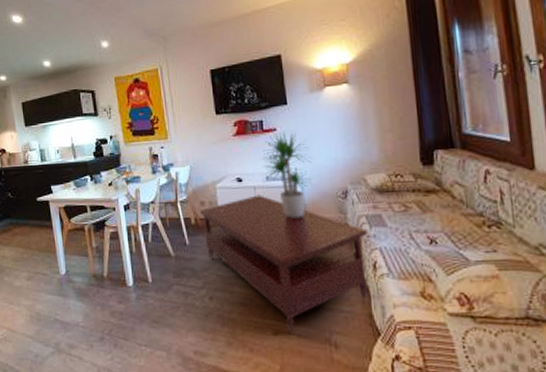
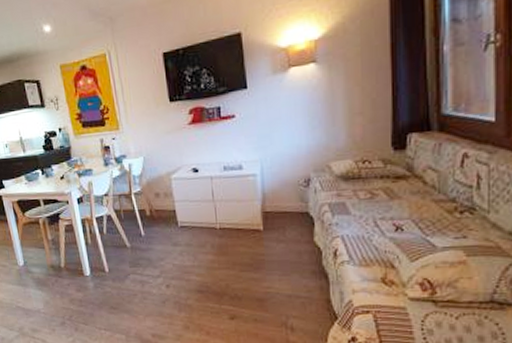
coffee table: present [199,195,368,335] -> none [154,185,329,320]
potted plant: present [260,132,313,219] -> none [217,118,274,208]

